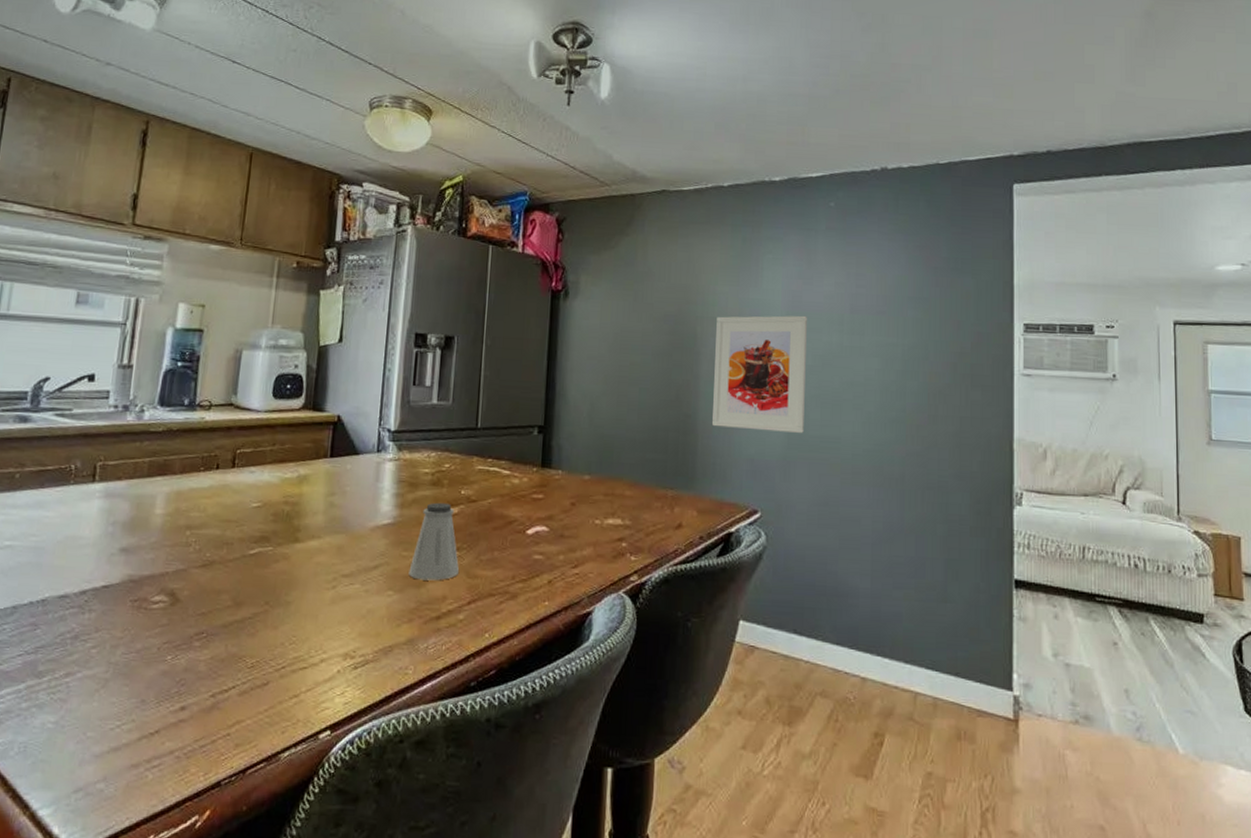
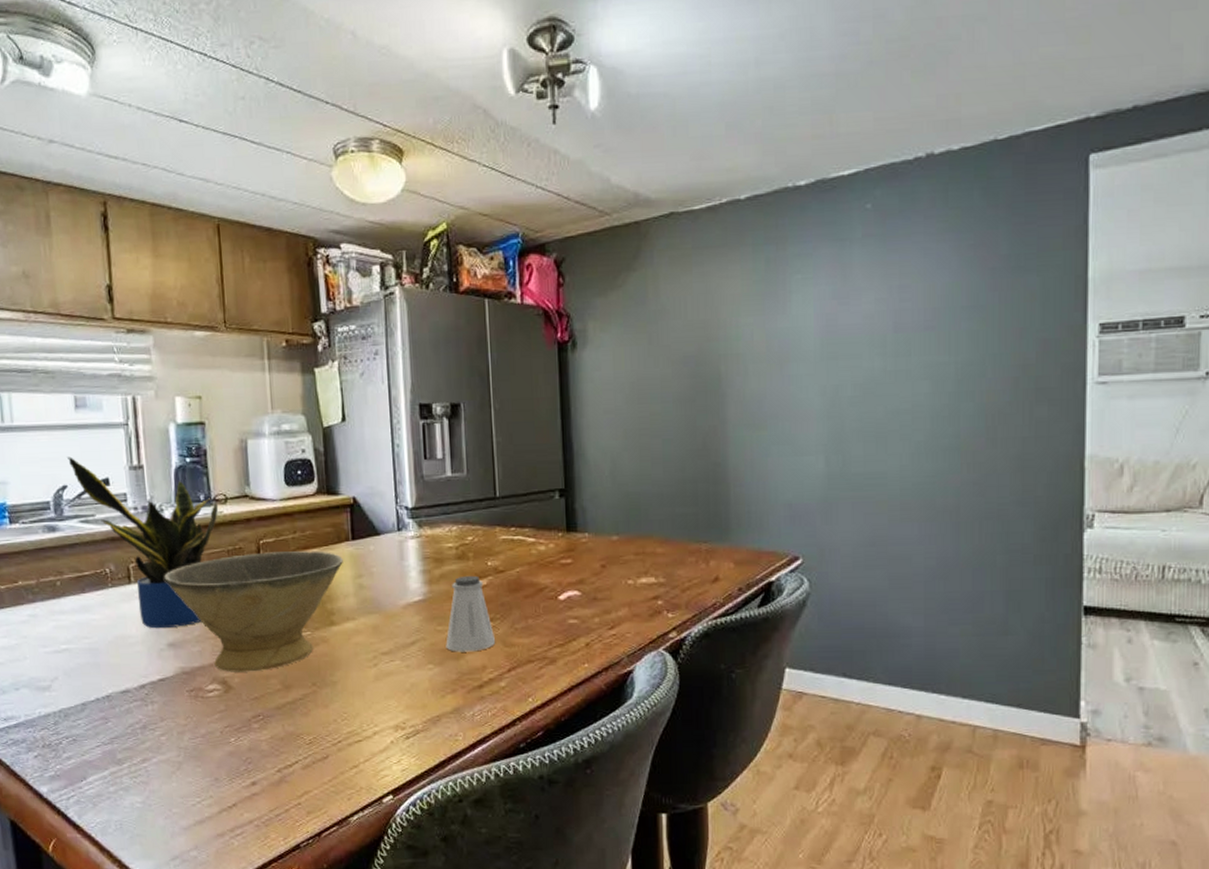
potted plant: none [56,349,202,532] -> present [66,456,219,629]
bowl: none [131,462,318,585] -> present [164,551,343,672]
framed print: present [712,315,807,433] -> none [742,340,845,473]

